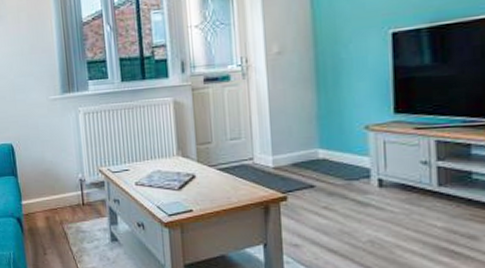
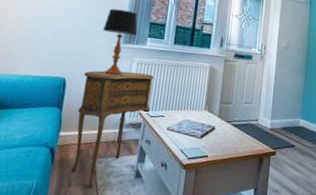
side table: none [30,124,111,255] -> present [71,70,155,188]
table lamp: none [36,53,76,133] -> present [103,8,138,76]

